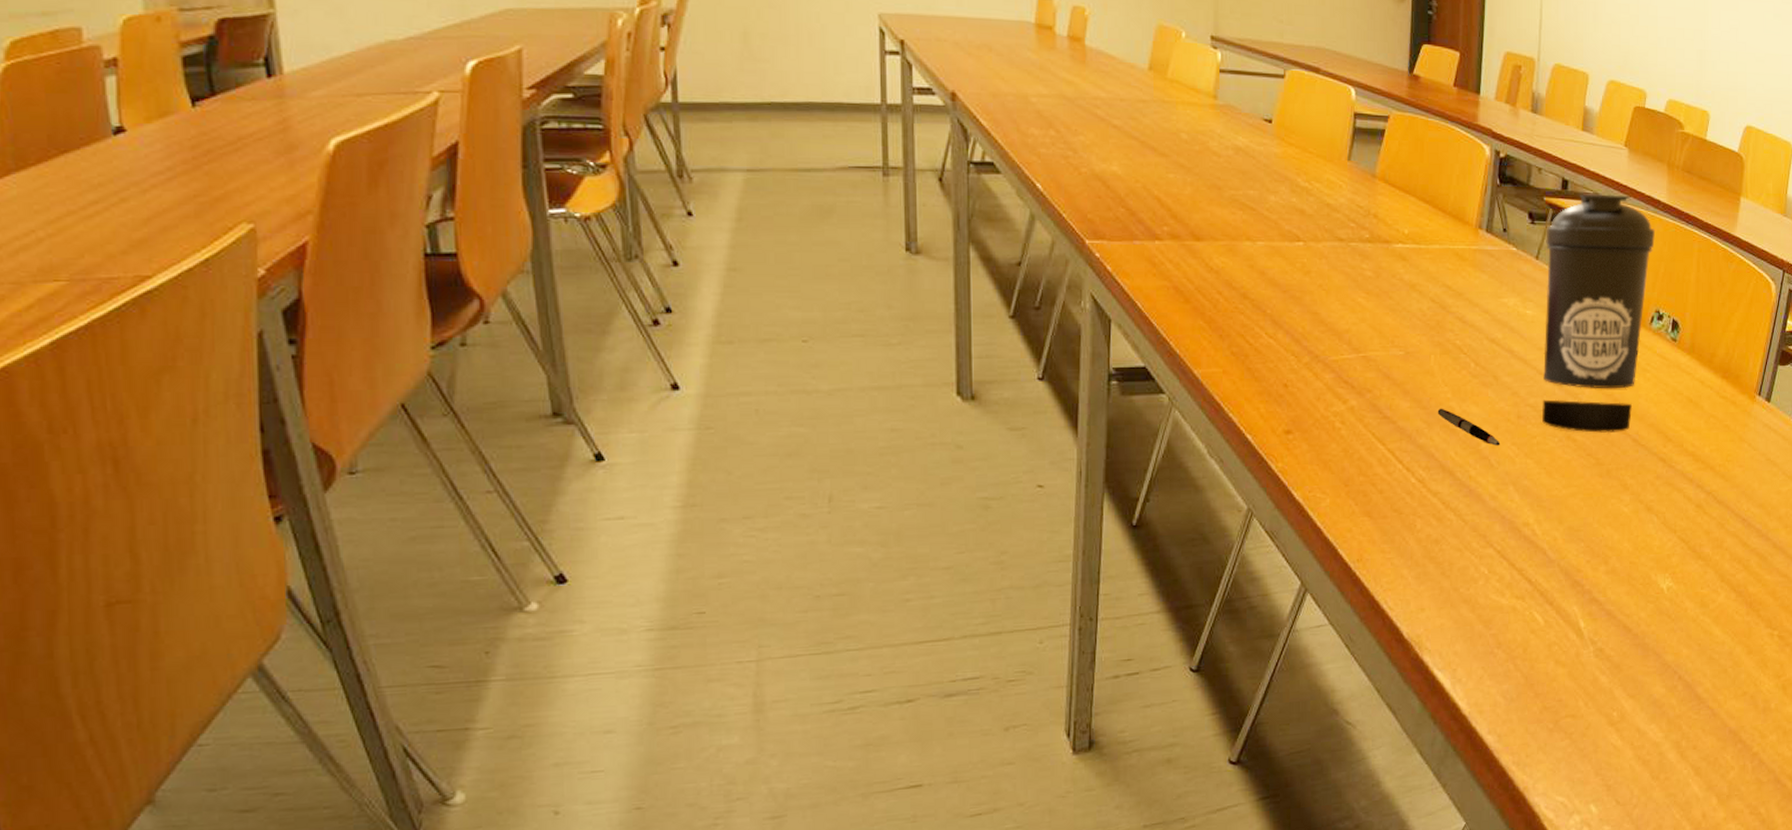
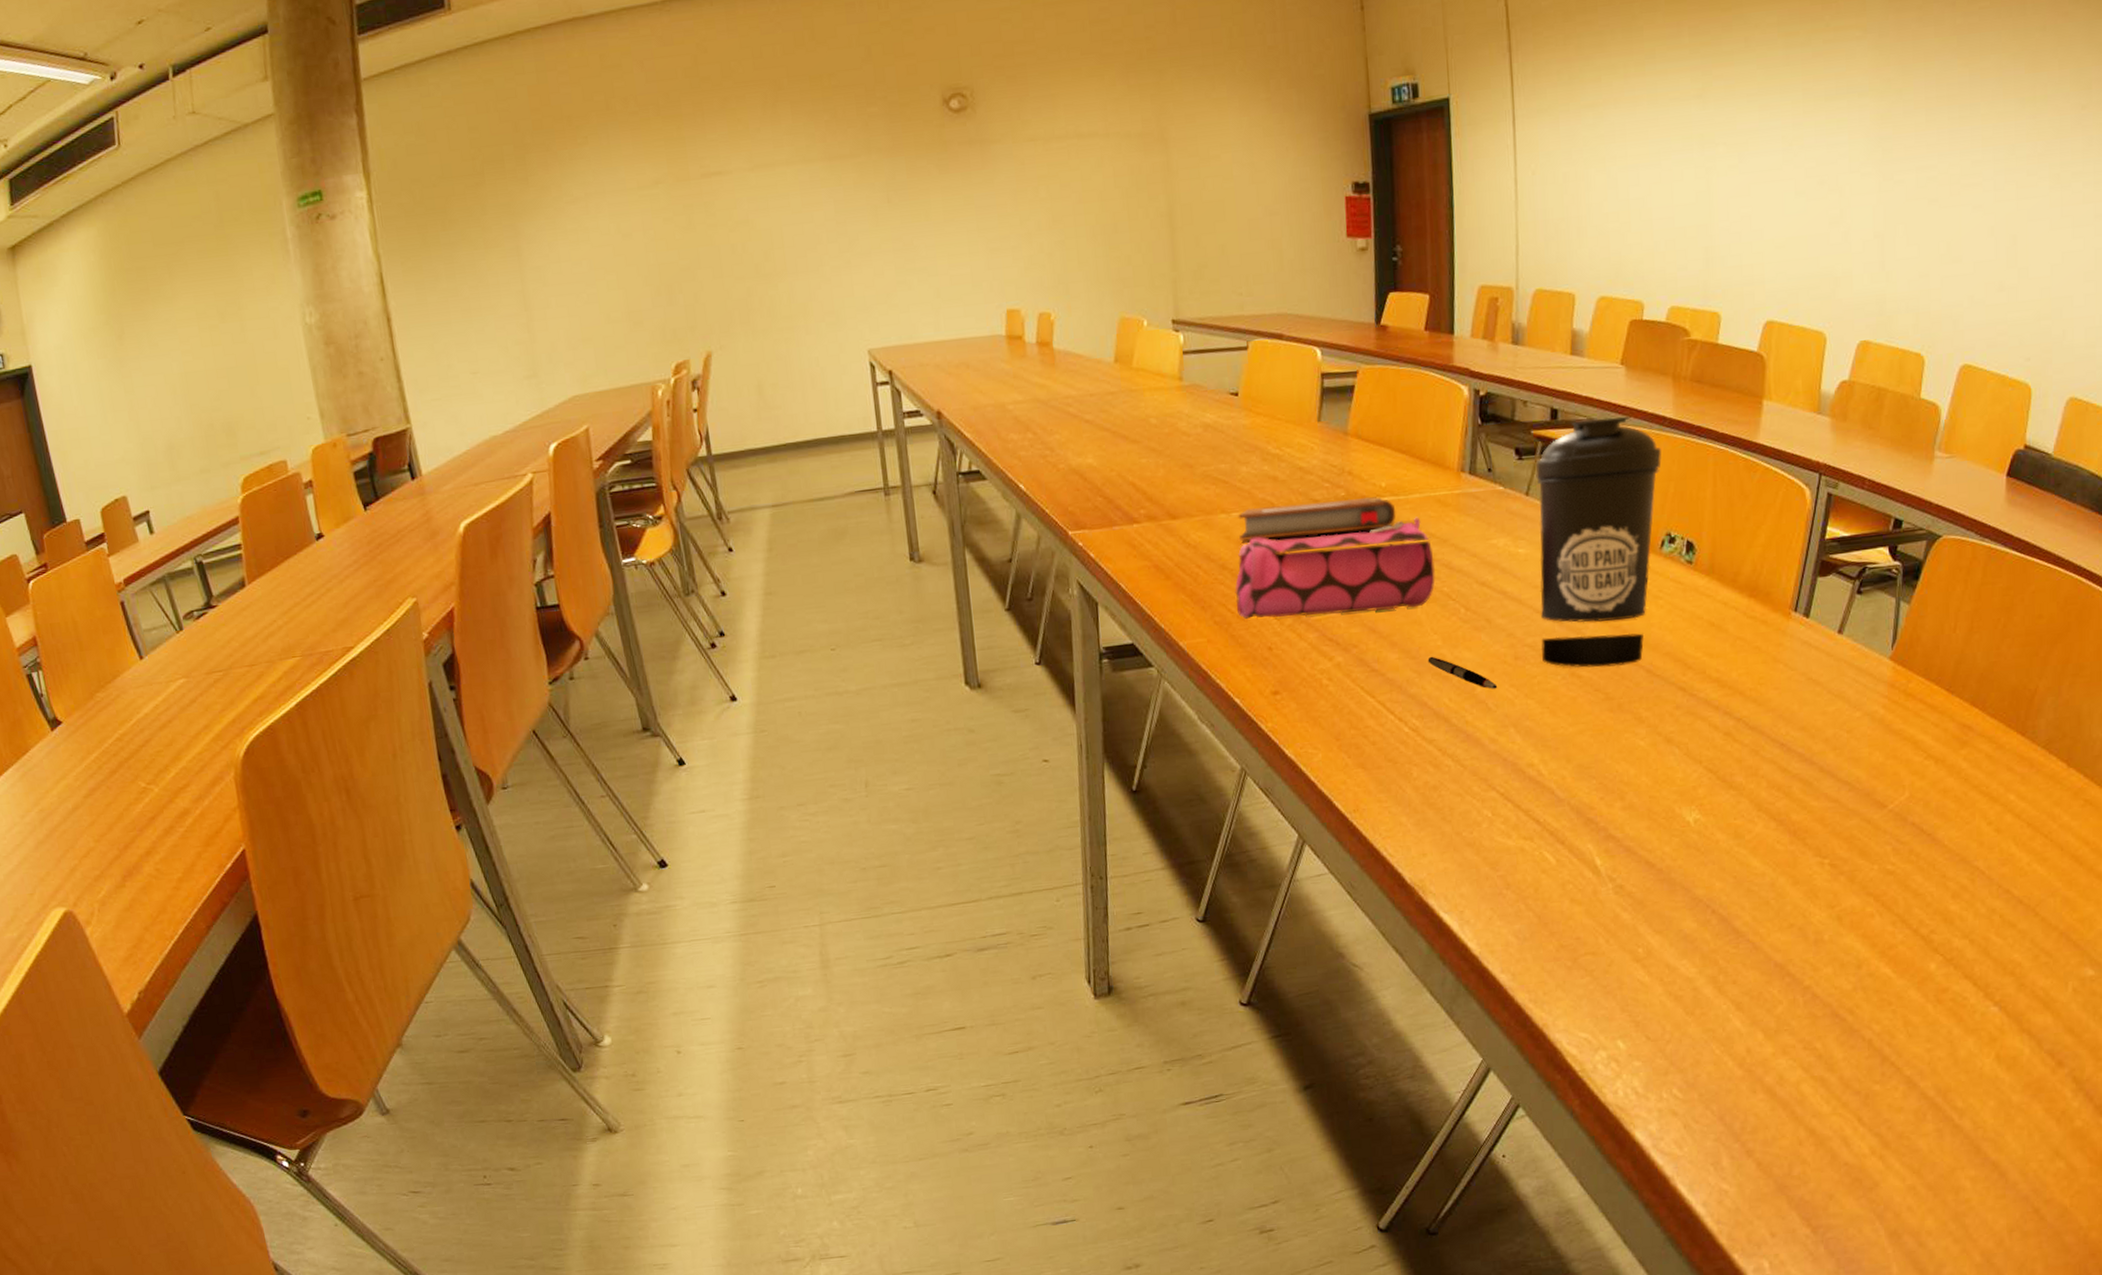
pencil case: none [1254,267,1449,358] -> present [1234,517,1435,619]
notebook: none [1263,238,1417,275] -> present [1238,496,1396,542]

